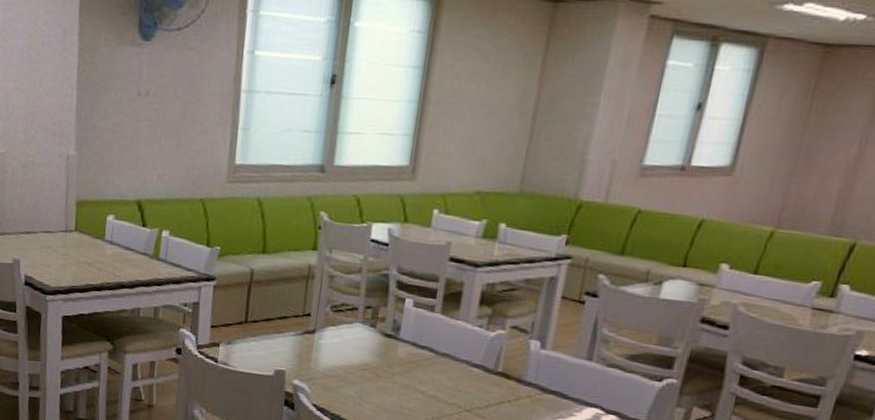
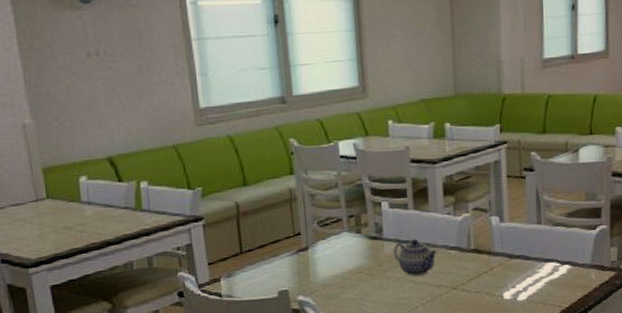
teapot: none [407,346,459,389] -> present [393,238,438,277]

